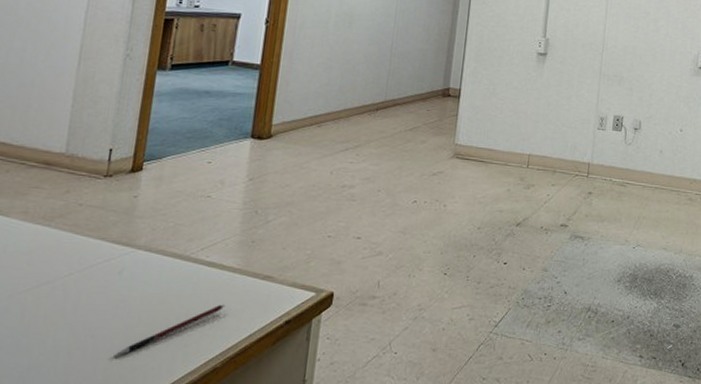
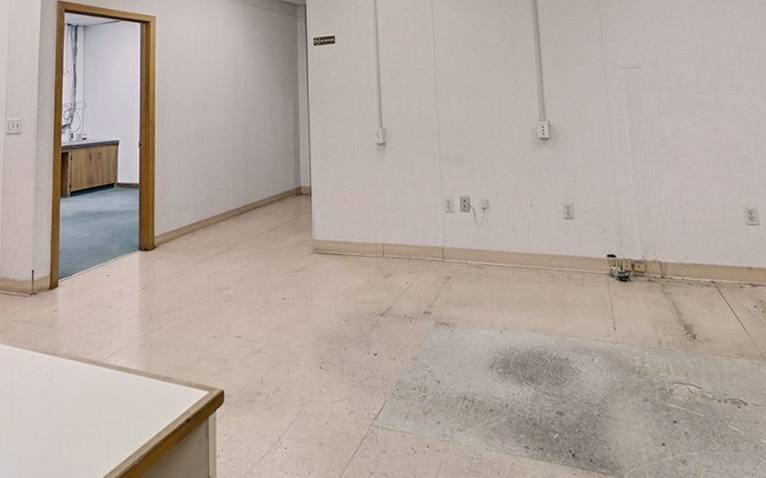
pen: present [112,304,226,357] -> none [51,405,135,457]

